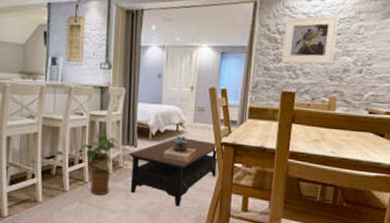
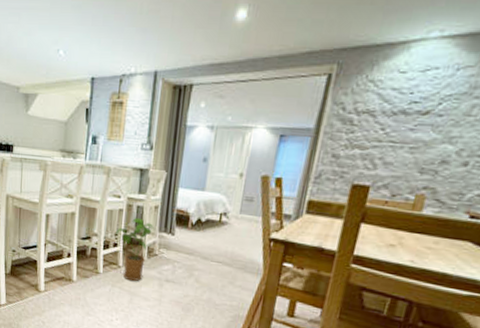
coffee table: present [128,138,219,207] -> none [164,228,266,303]
decorative urn: present [162,136,197,162] -> none [201,227,241,257]
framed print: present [281,15,340,65] -> none [355,91,445,154]

